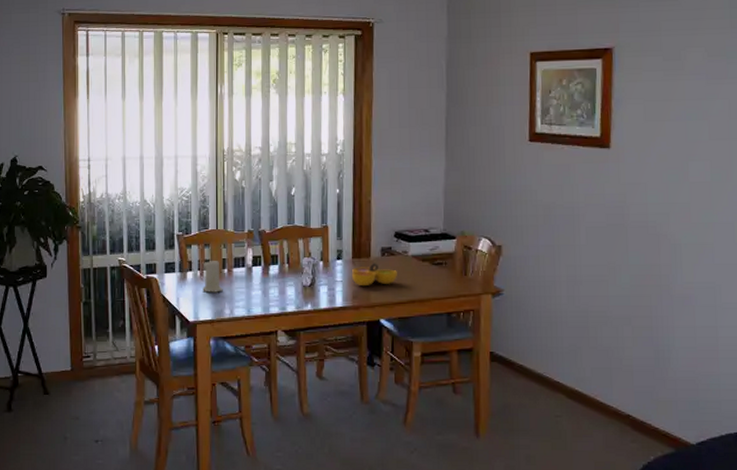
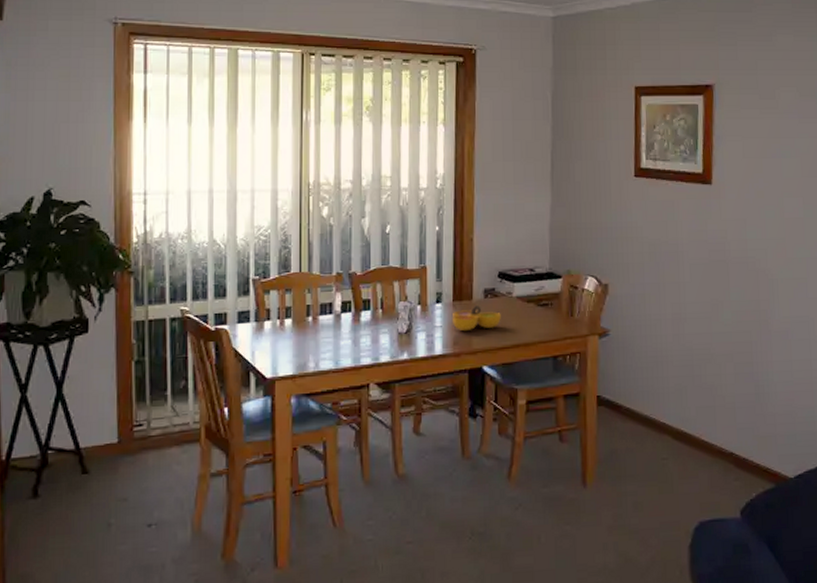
candle: present [203,258,223,293] -> none [283,305,307,344]

